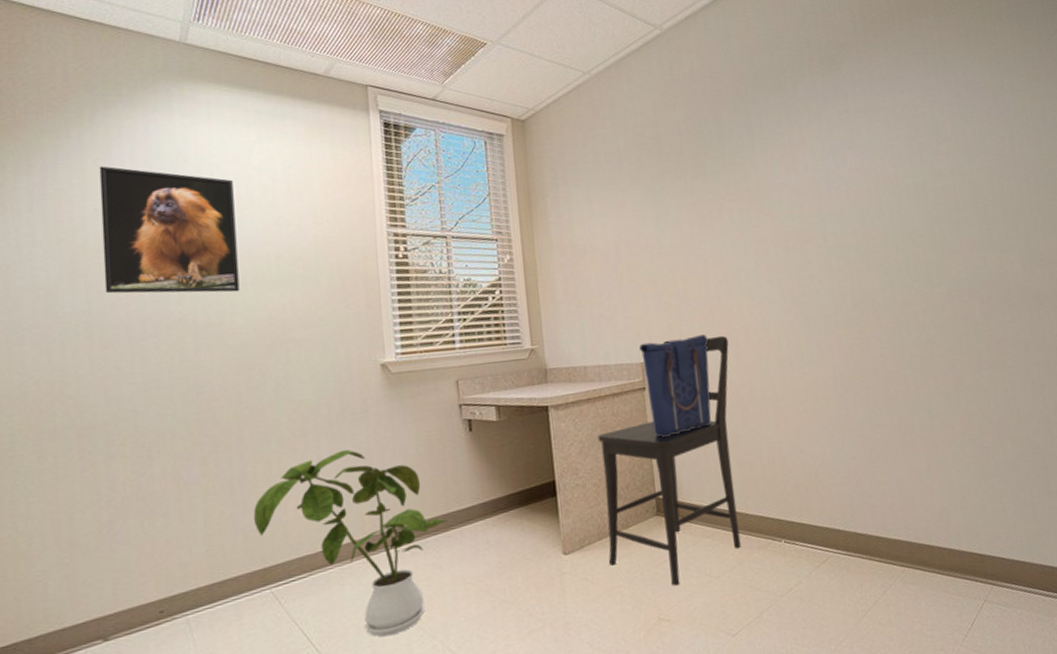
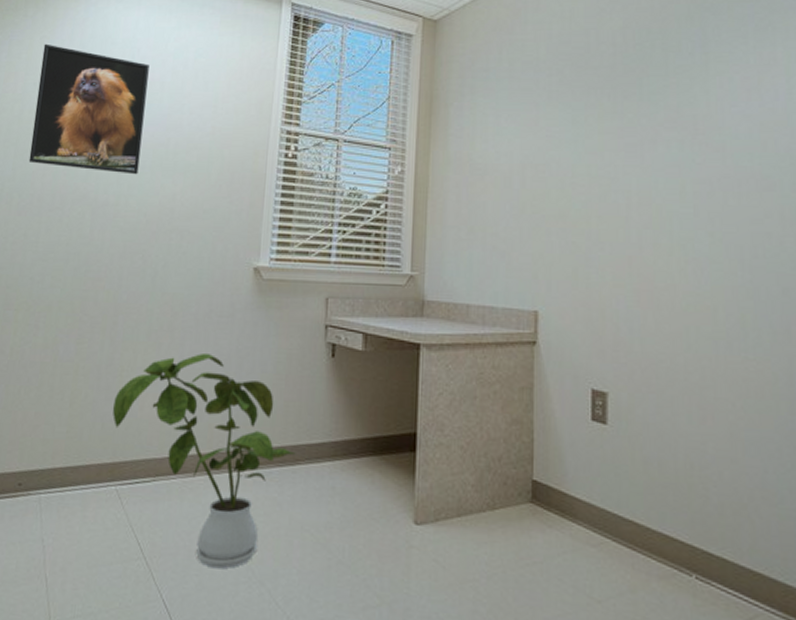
chair: present [597,335,741,586] -> none [465,289,647,598]
tote bag: present [639,334,712,437] -> none [535,288,621,407]

